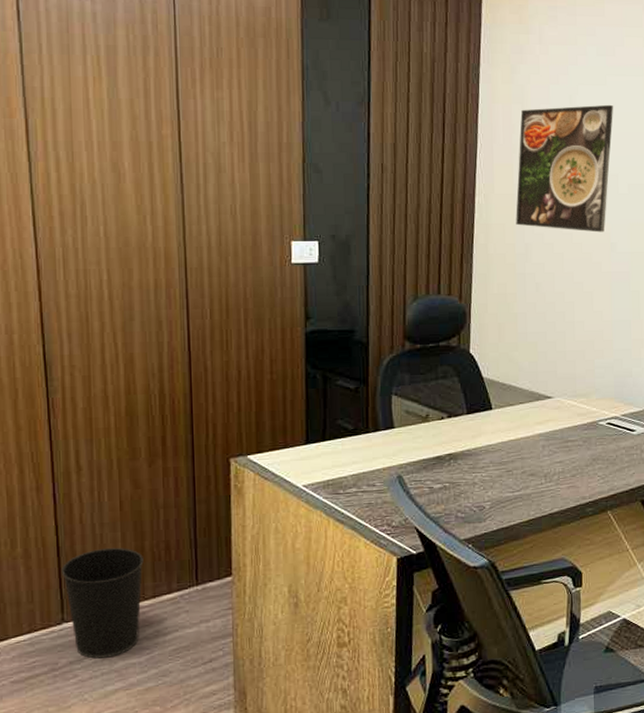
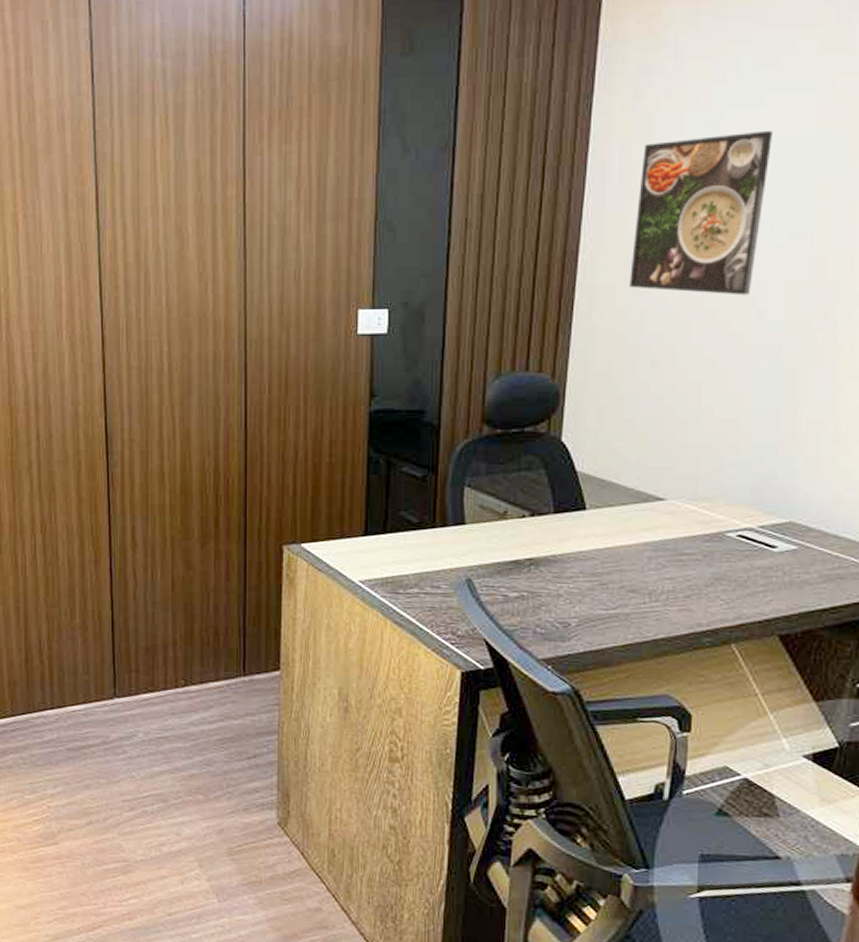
wastebasket: present [62,547,144,659] -> none [115,627,192,739]

